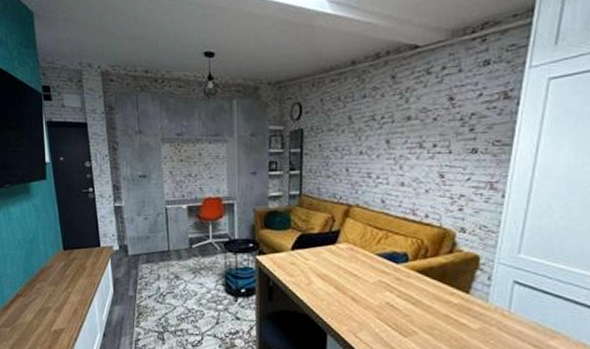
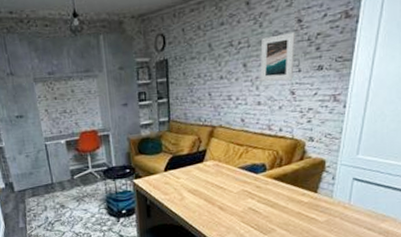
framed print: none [404,111,446,163] -> present [260,33,295,82]

